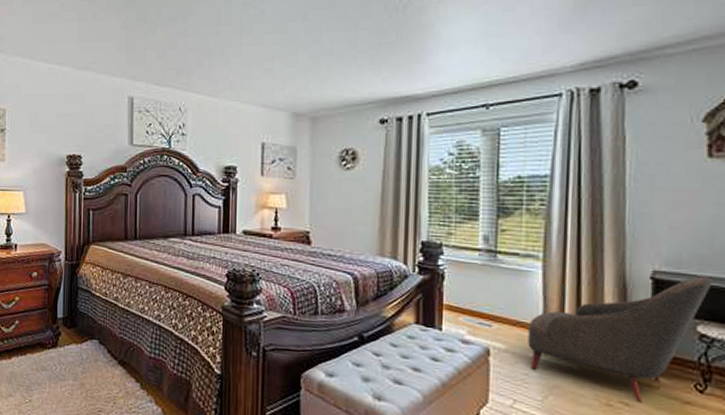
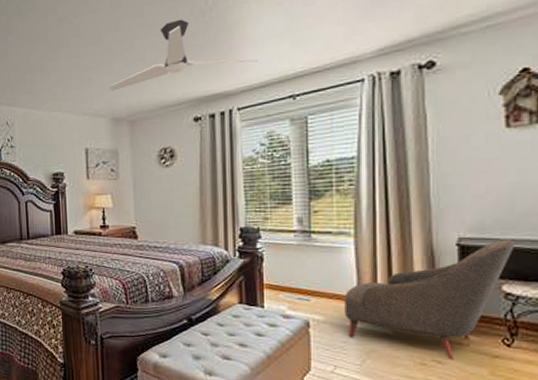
ceiling fan: none [291,14,451,84] -> present [108,19,257,91]

